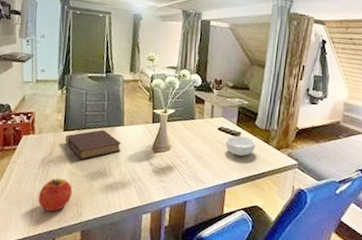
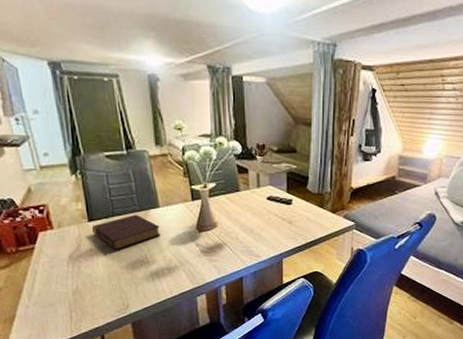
apple: present [38,178,73,212] -> none [74,273,114,309]
cereal bowl: present [225,135,256,157] -> none [277,203,309,225]

